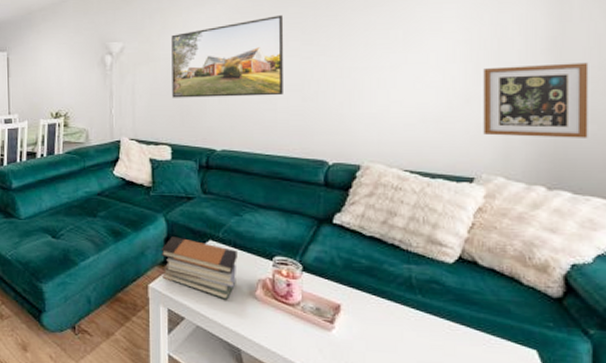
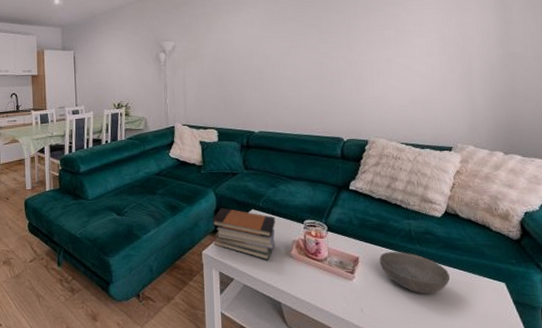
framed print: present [171,15,284,98] -> none [214,19,306,89]
bowl: none [367,300,461,356] -> present [379,251,451,294]
picture frame: present [483,62,589,138] -> none [454,55,530,114]

